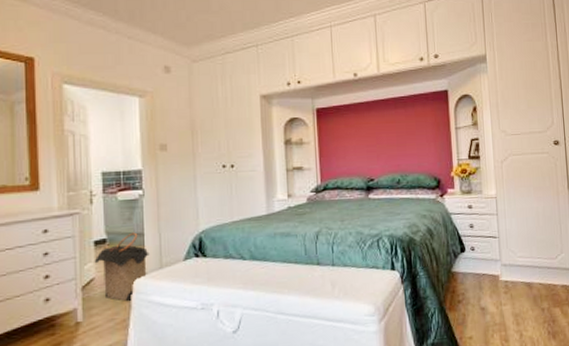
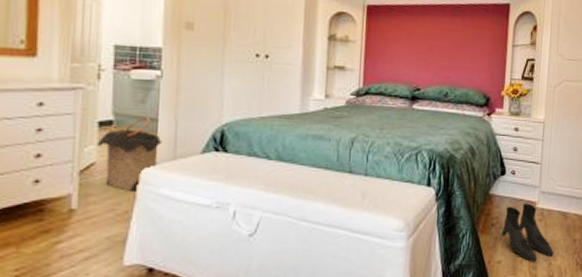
boots: none [469,277,524,335] -> present [501,203,554,262]

